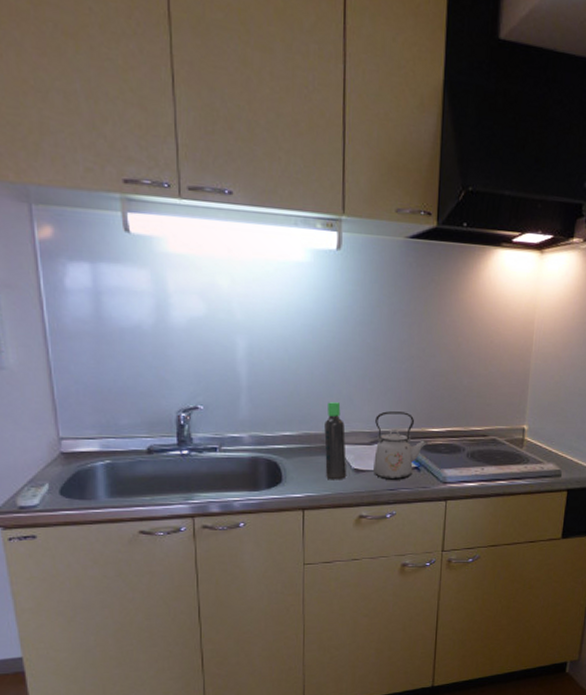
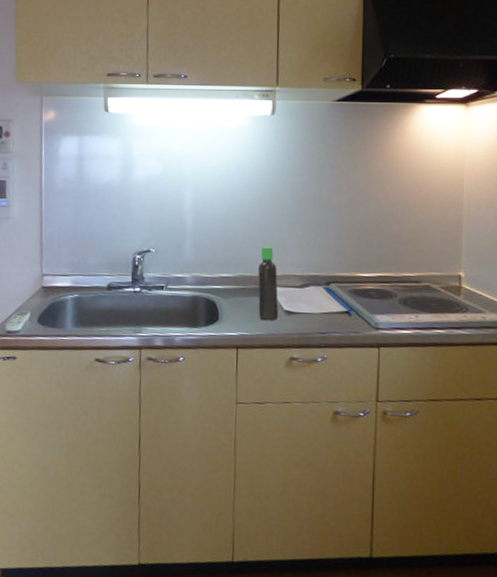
kettle: present [373,411,428,480] -> none [304,256,358,324]

